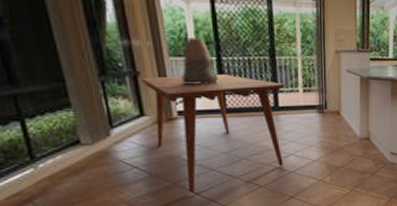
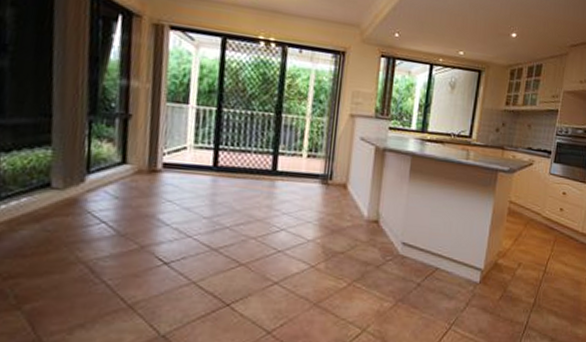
dining table: present [141,75,285,193] -> none [131,121,288,262]
decorative urn: present [181,38,218,85] -> none [174,84,215,137]

